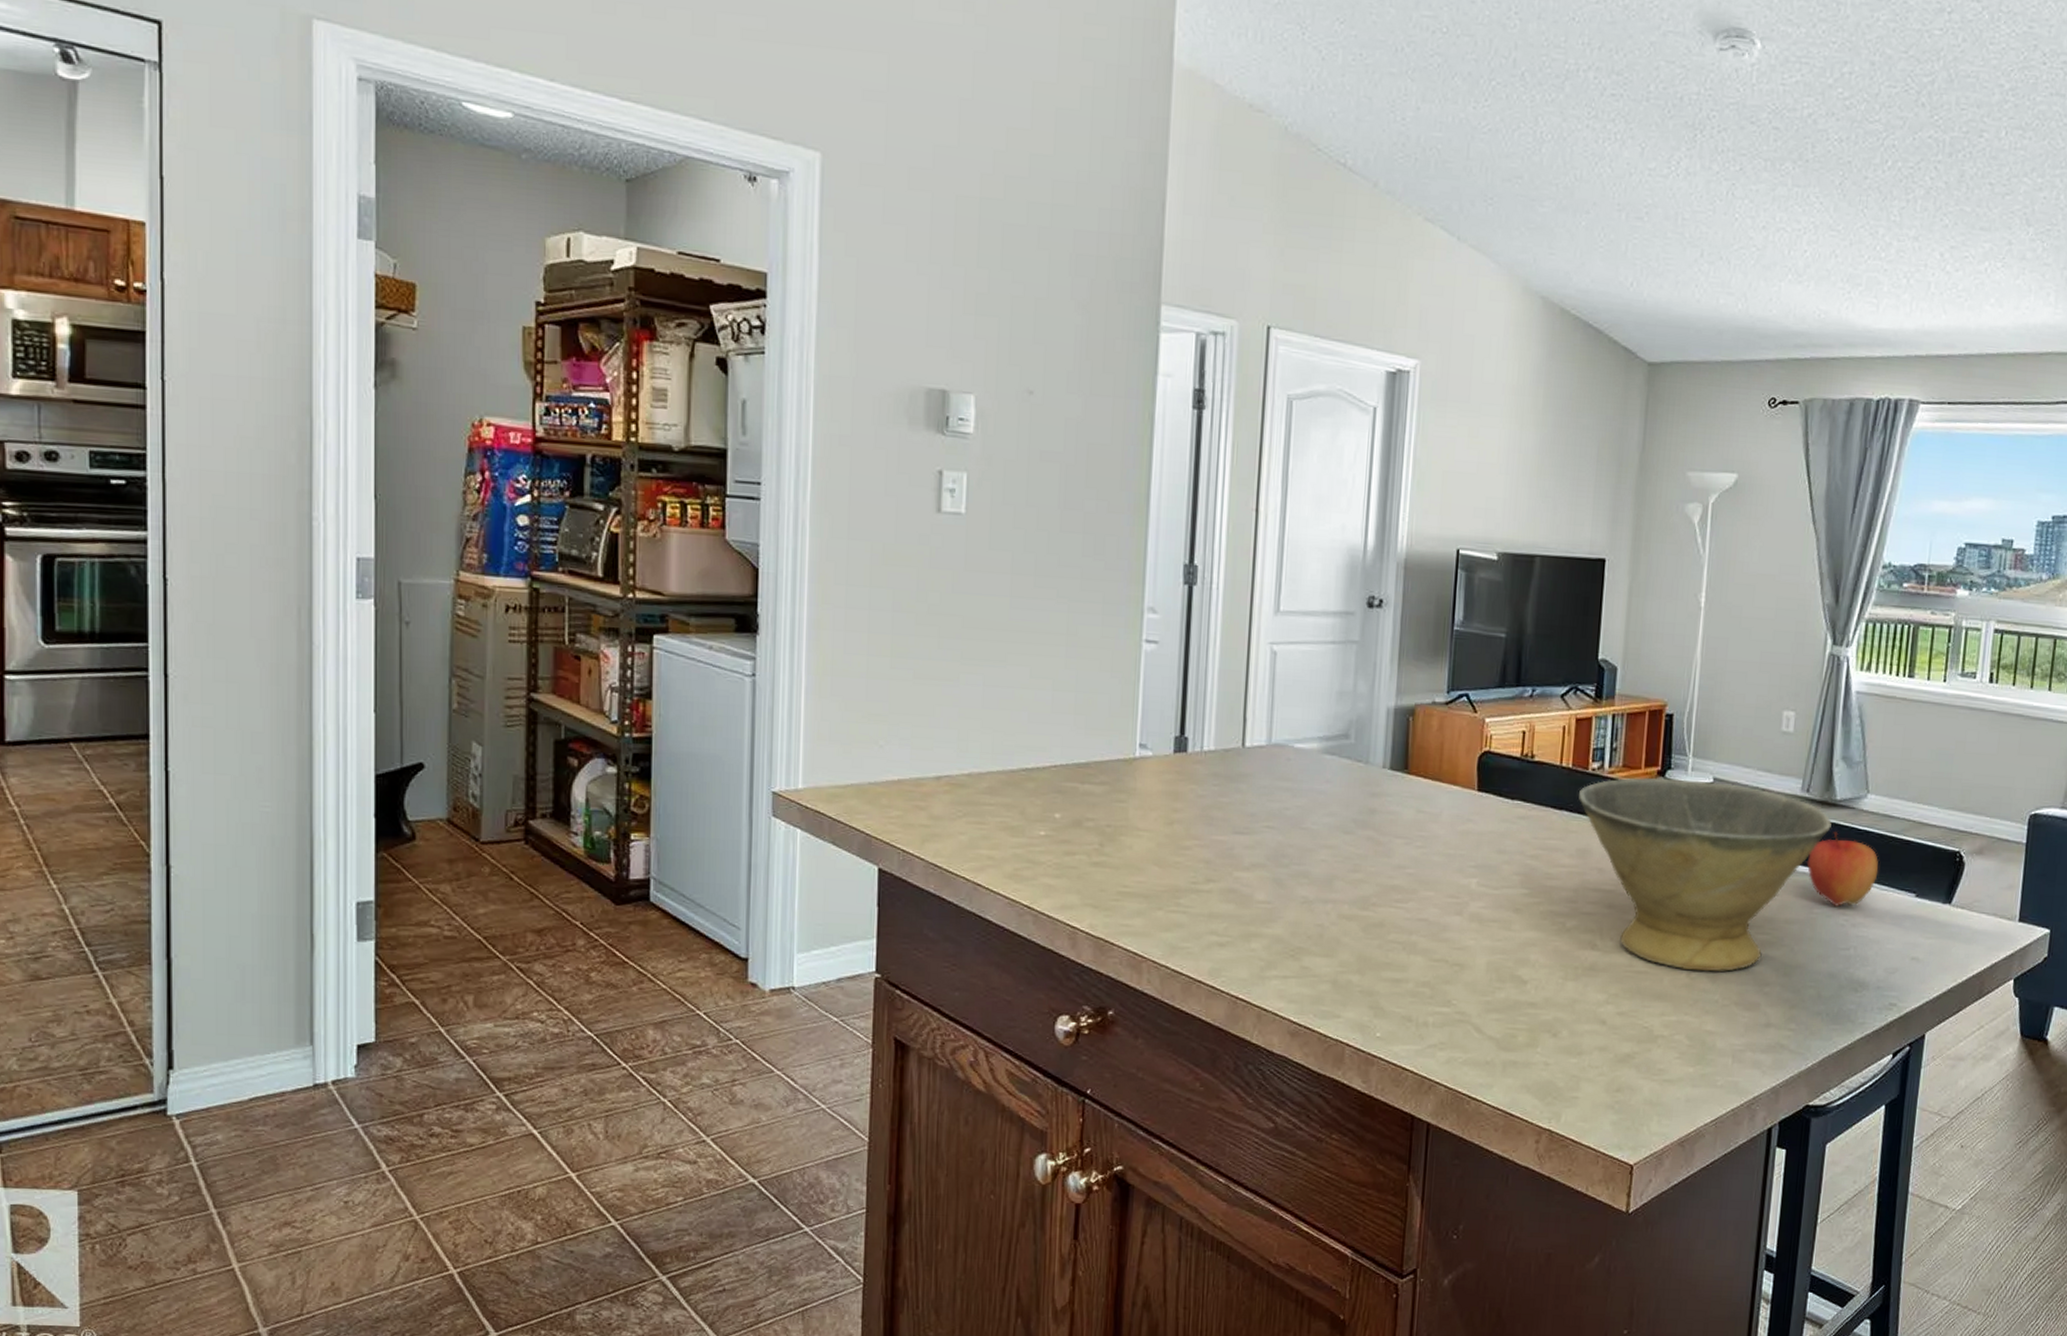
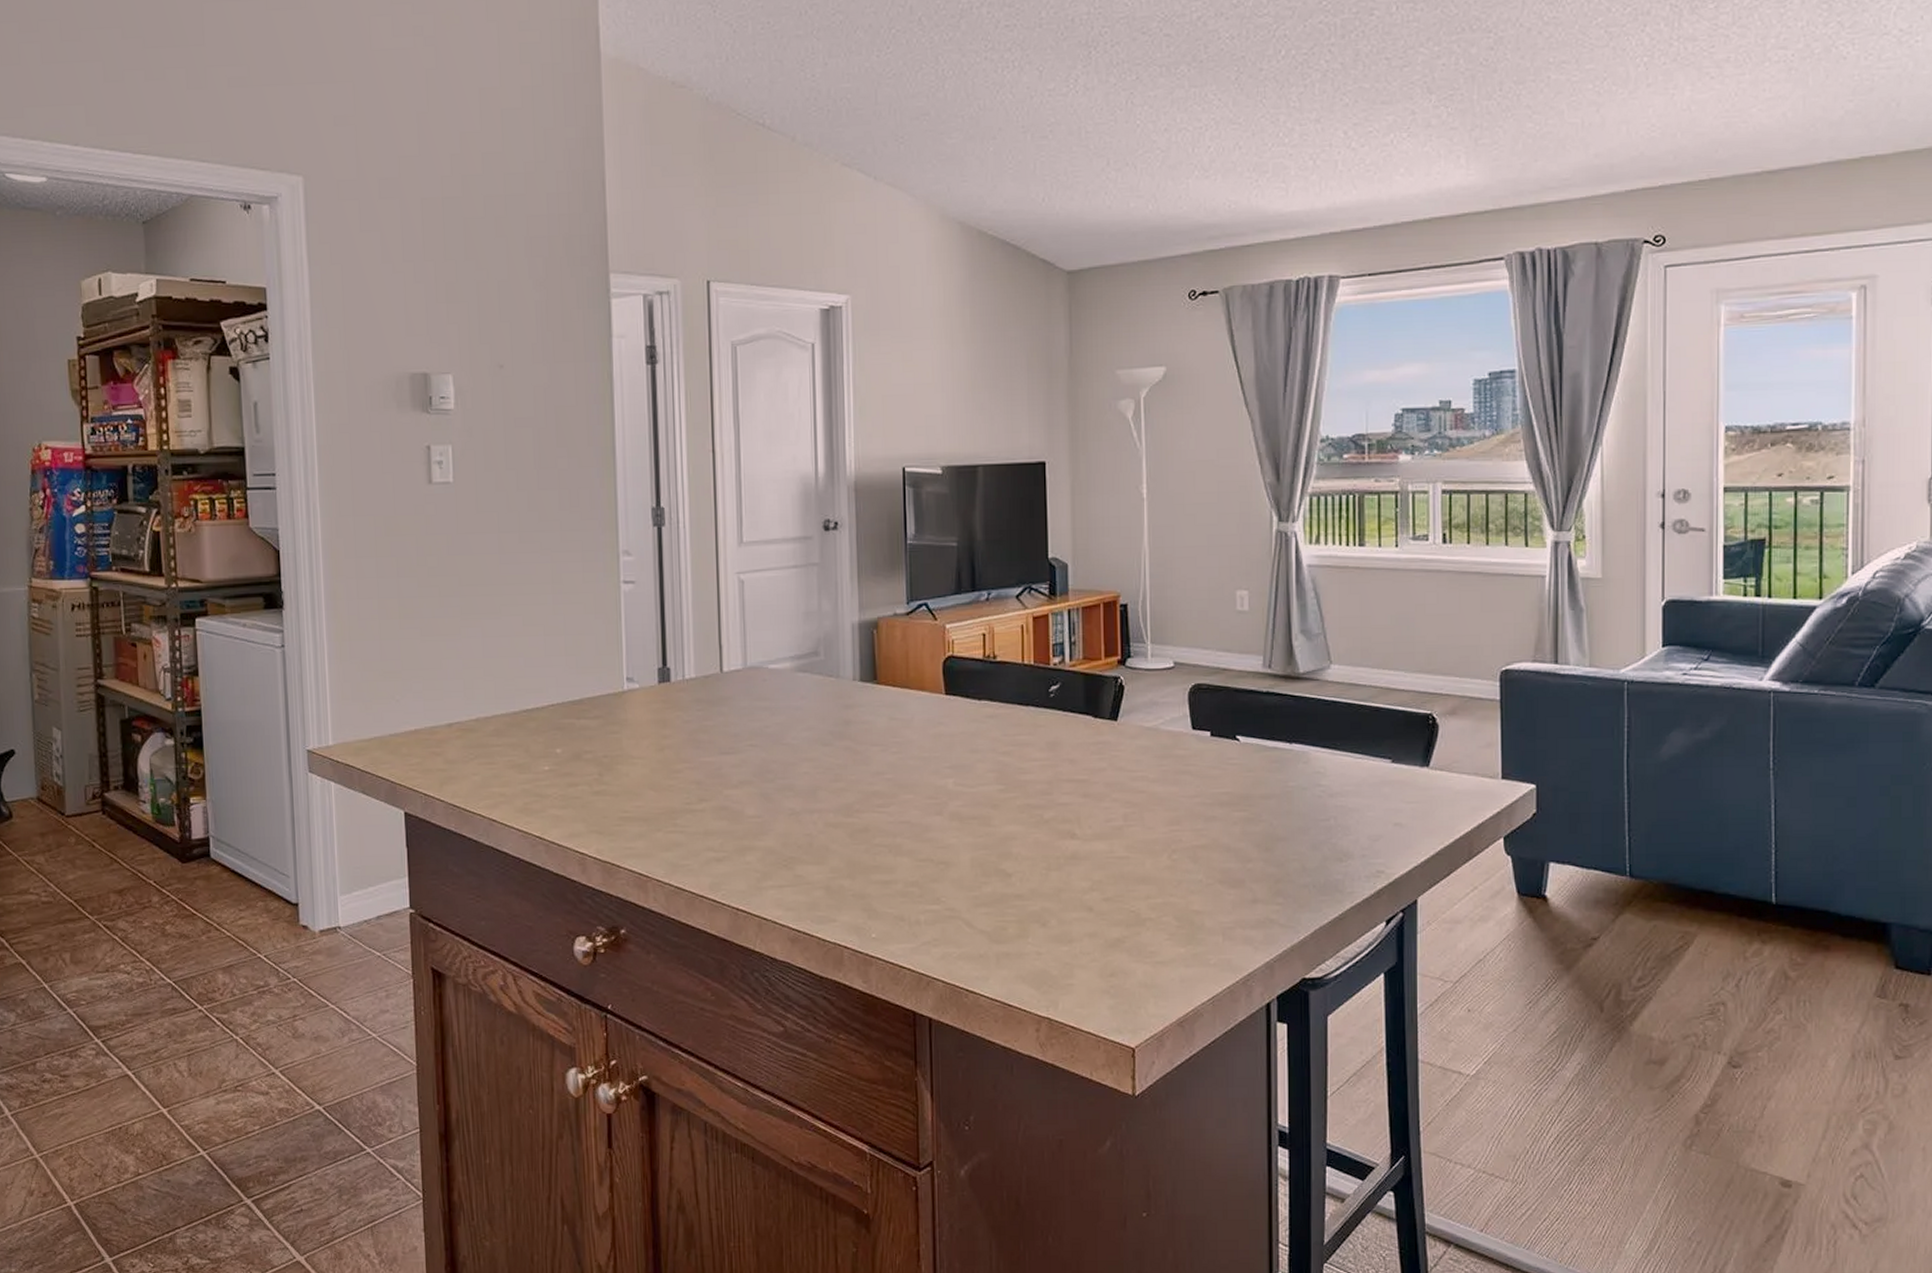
bowl: present [1578,777,1832,972] -> none [1042,666,1297,853]
apple: present [1806,832,1879,907] -> none [1276,705,1350,778]

